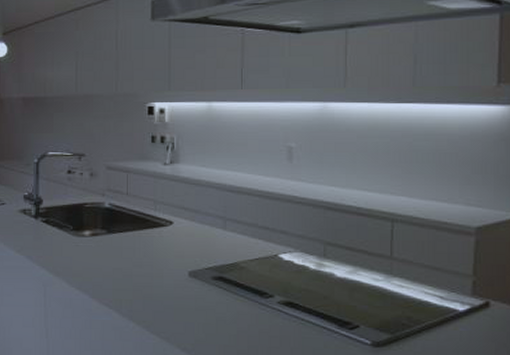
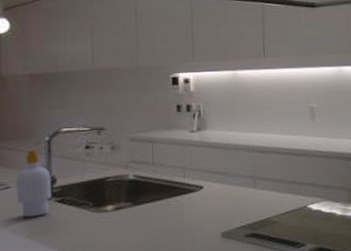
soap bottle: none [10,170,38,234] -> present [16,149,51,218]

